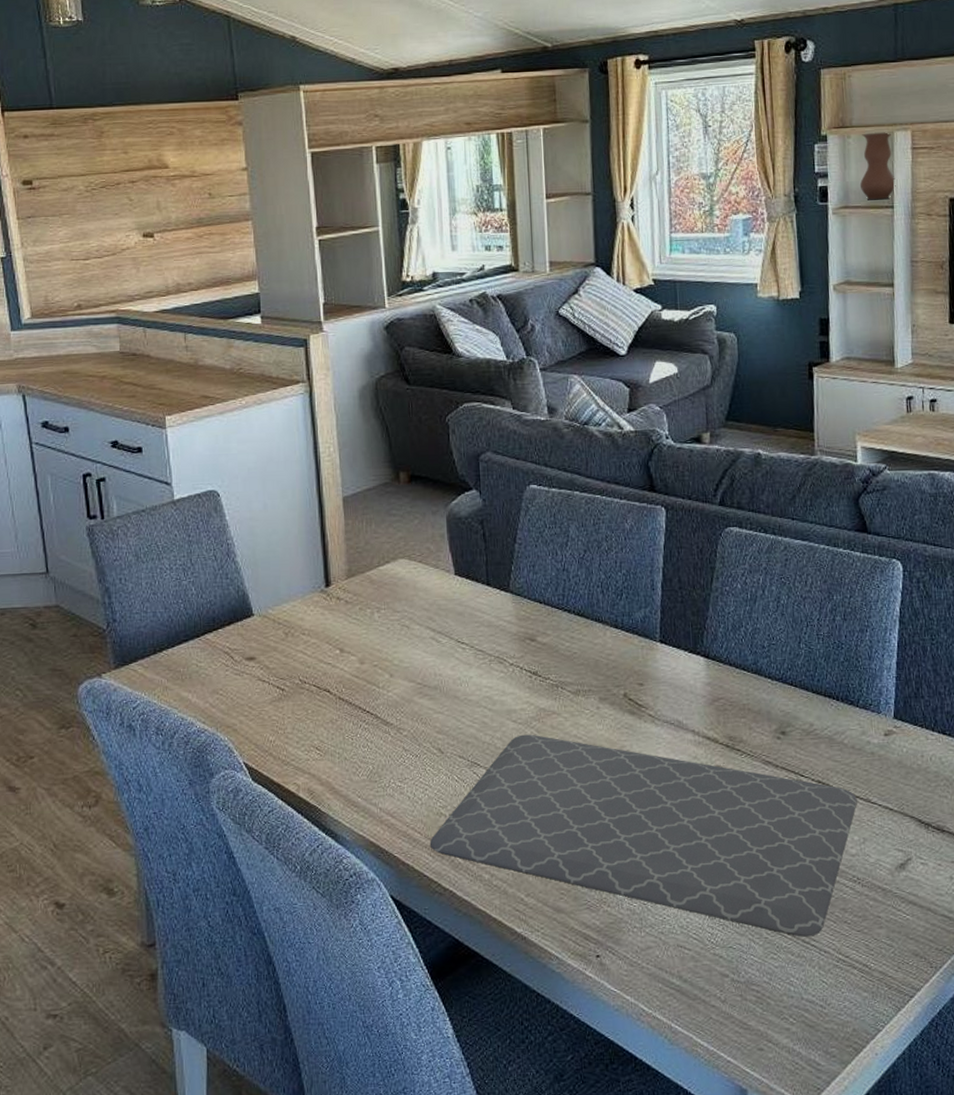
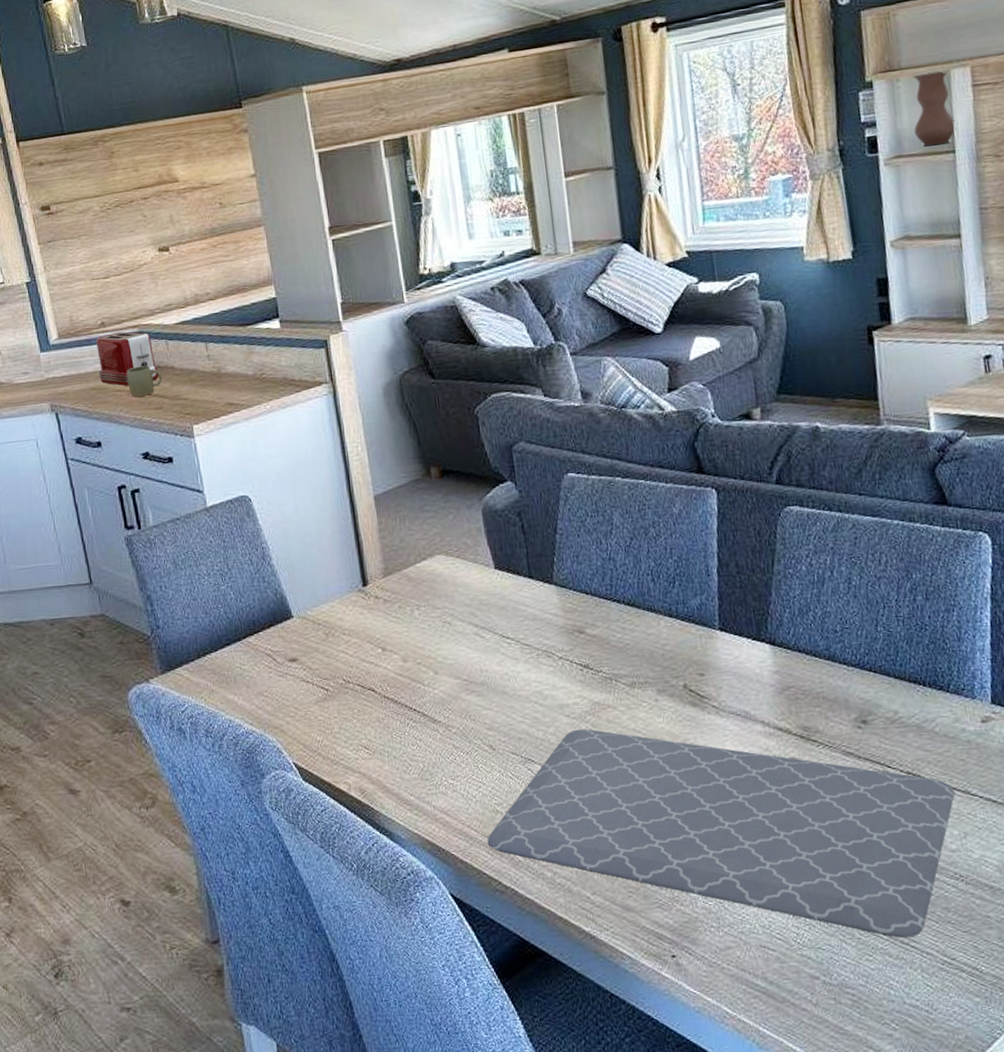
toaster: none [71,316,135,372] -> present [96,331,160,386]
mug: none [101,352,137,383] -> present [127,365,162,397]

